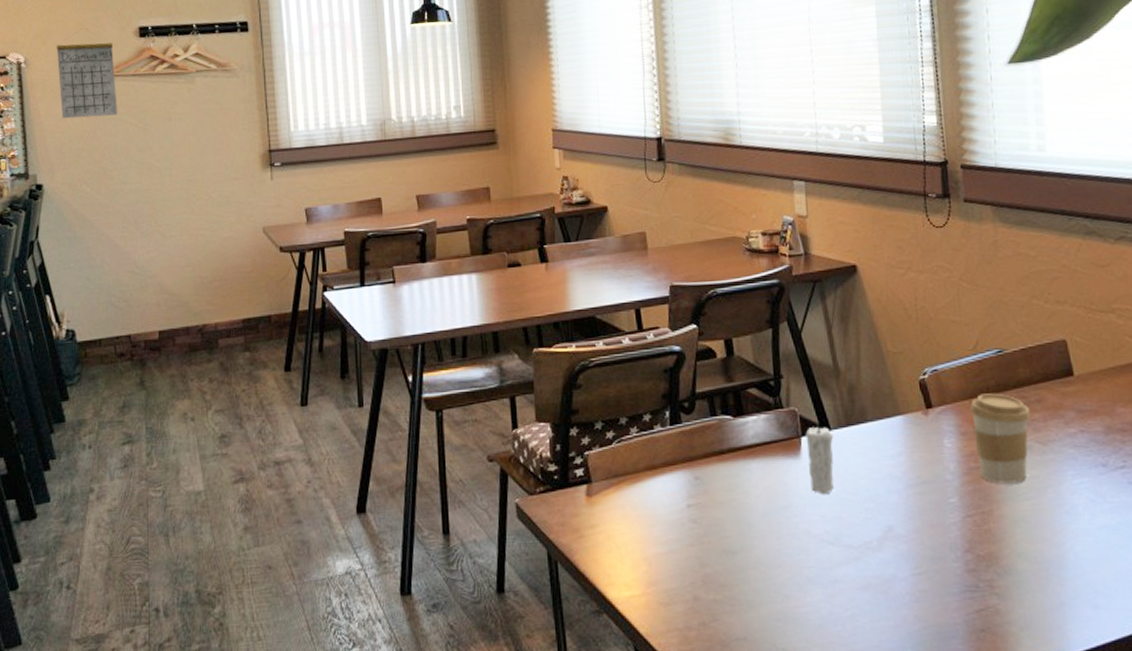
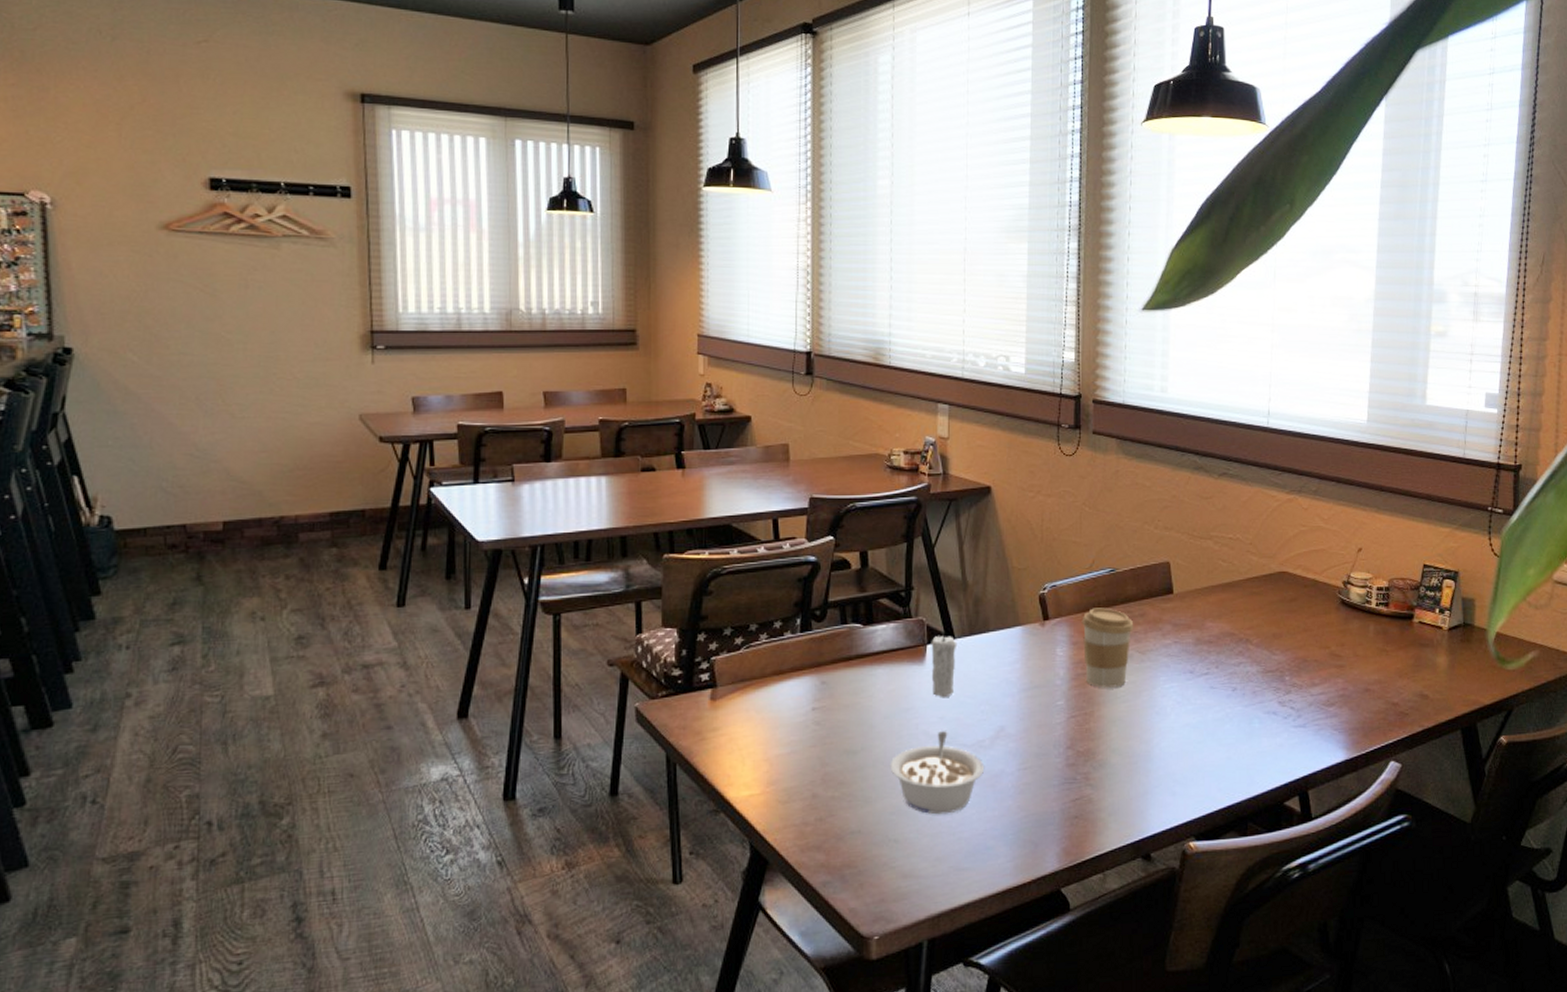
calendar: present [56,29,117,119] -> none [96,172,178,276]
legume: none [771,531,875,623] -> present [890,731,985,815]

